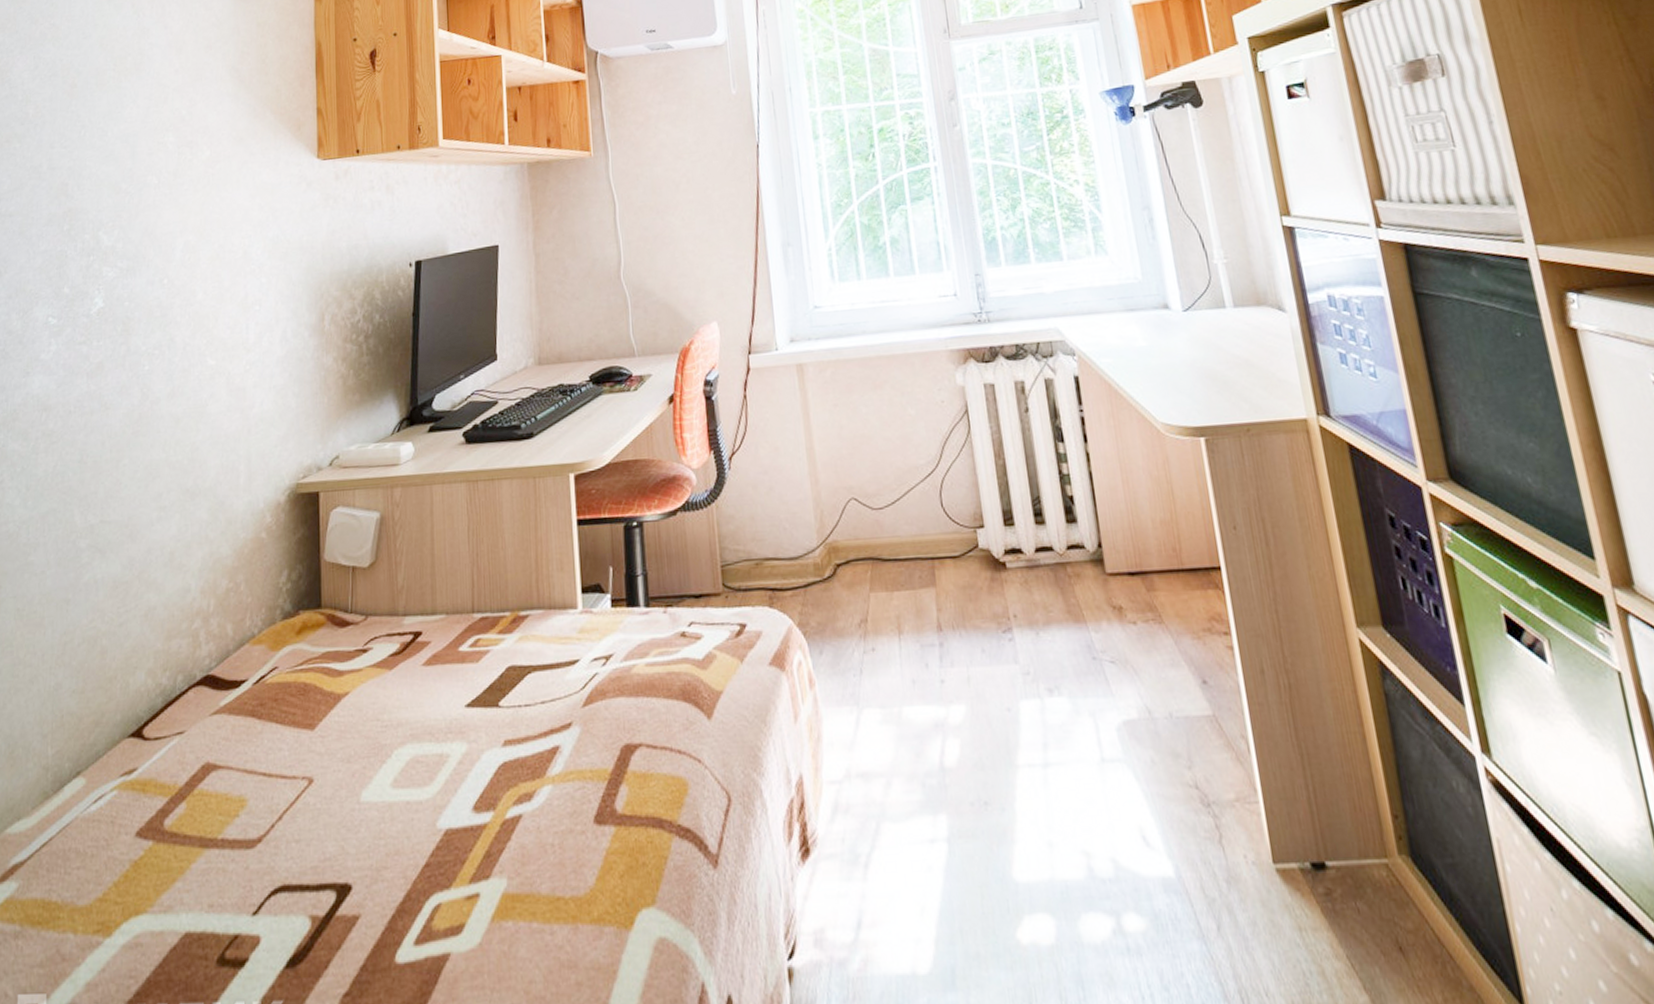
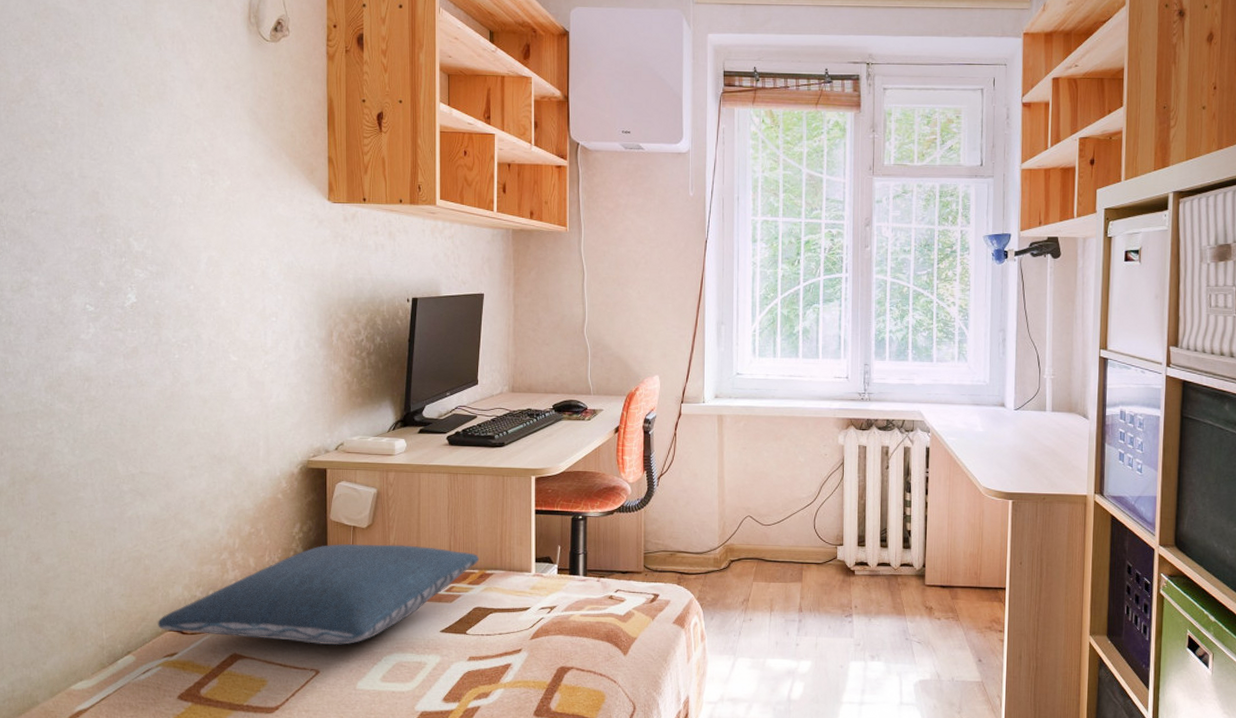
pillow: none [114,585,511,740] -> present [158,543,480,646]

